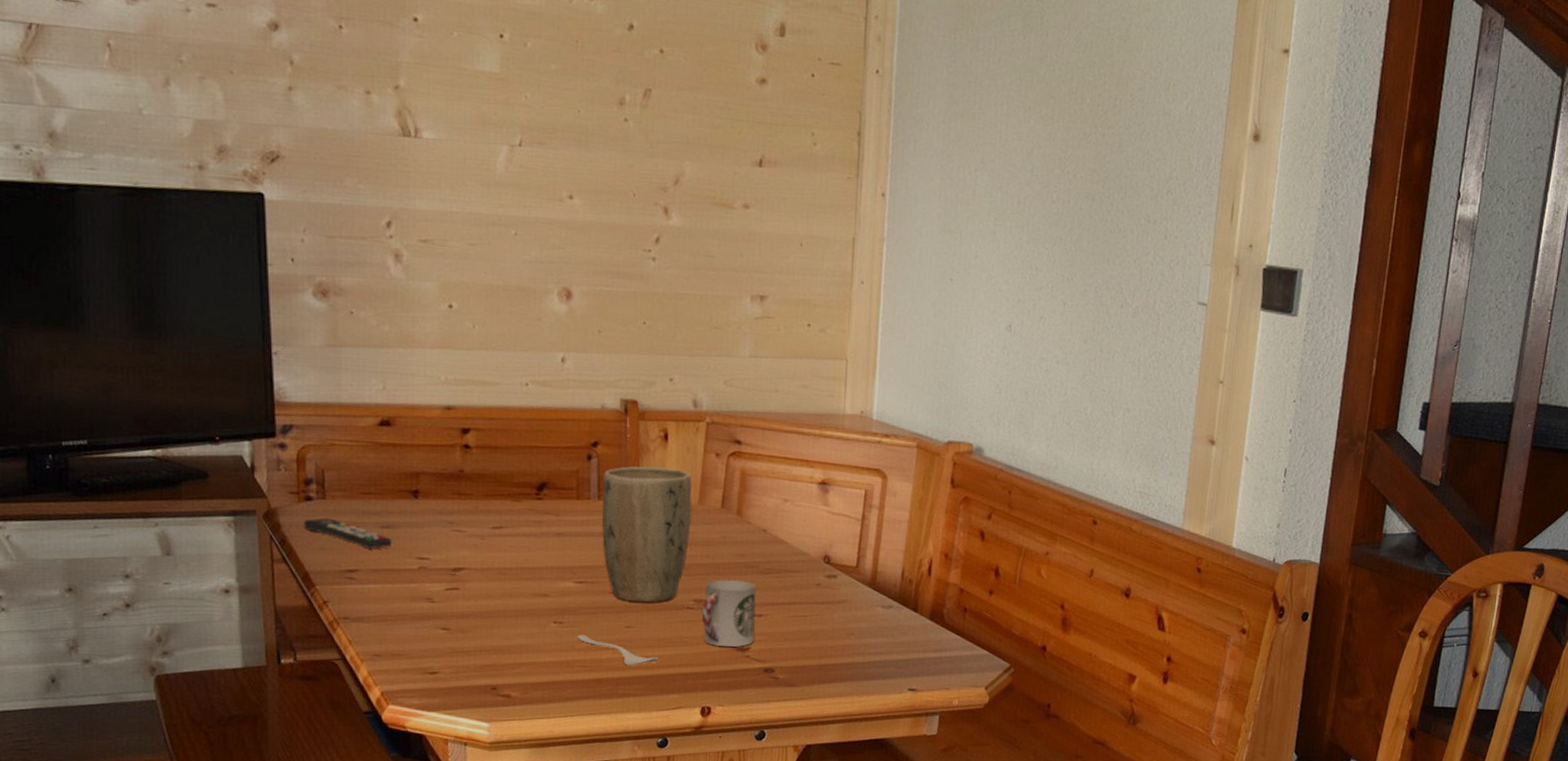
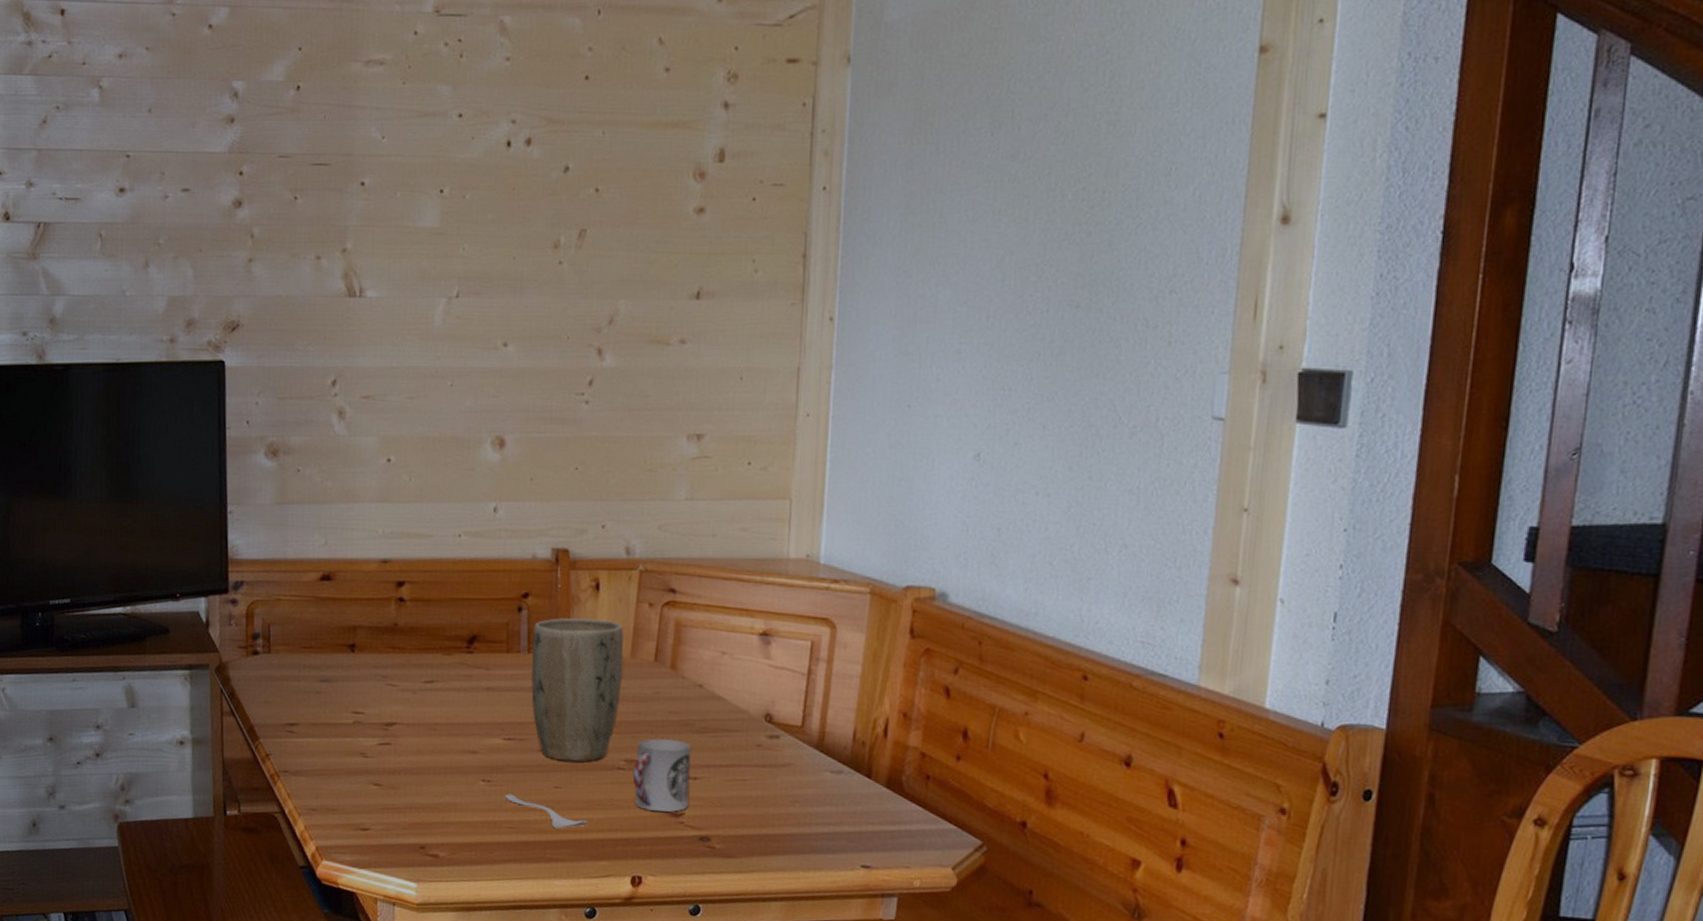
remote control: present [304,518,392,549] -> none [250,671,330,702]

